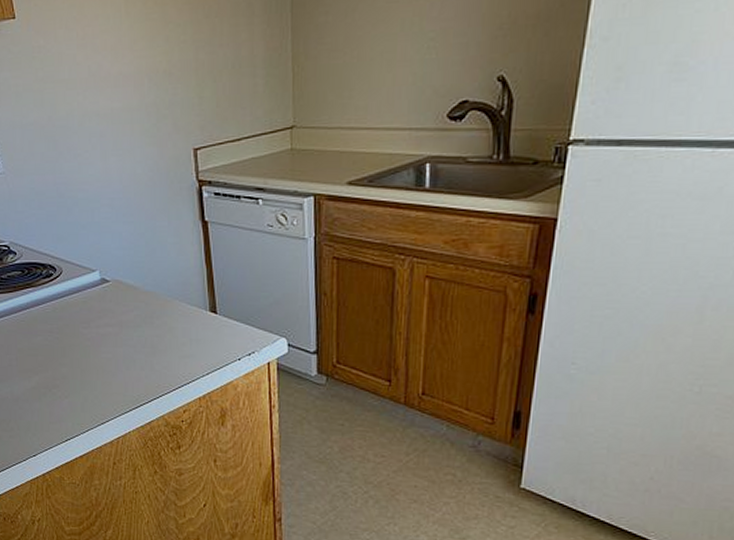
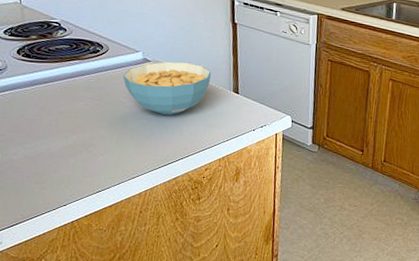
cereal bowl: none [81,278,182,347] -> present [123,61,212,116]

